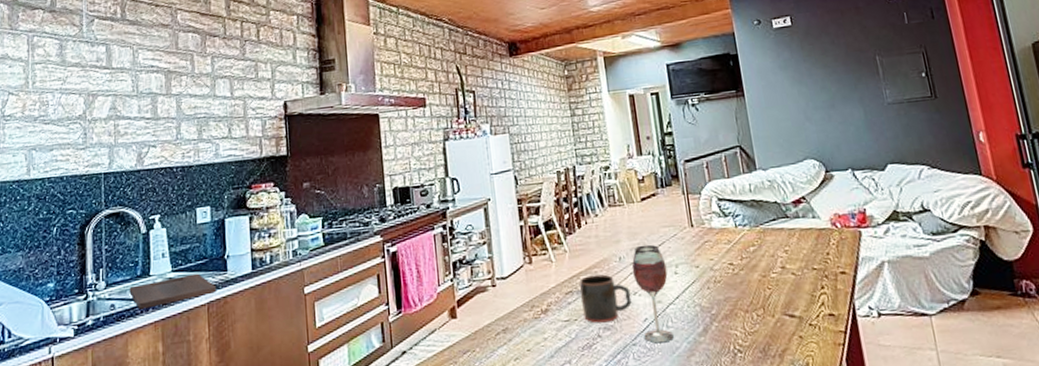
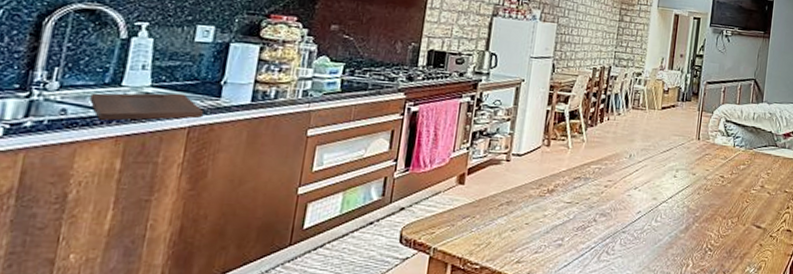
mug: present [579,274,632,323] -> none [585,166,632,209]
wineglass: present [631,244,674,343] -> none [633,147,669,234]

